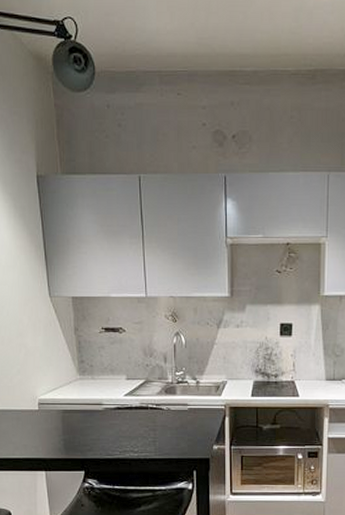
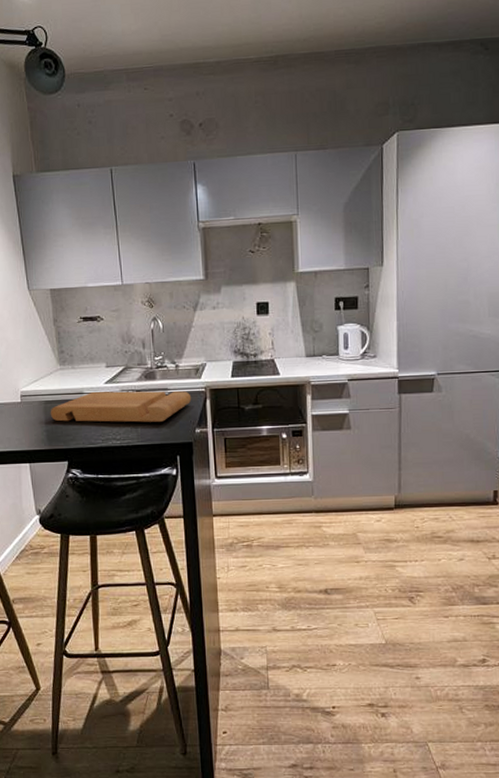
cutting board: none [68,403,211,437] -> present [50,391,192,423]

